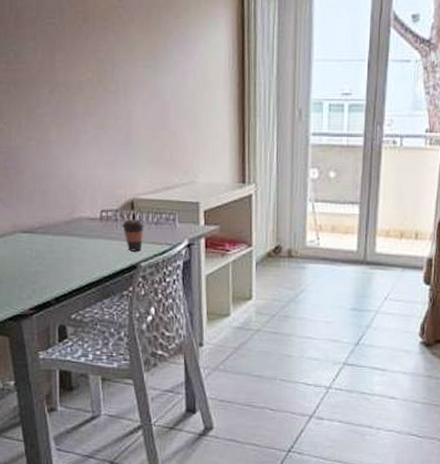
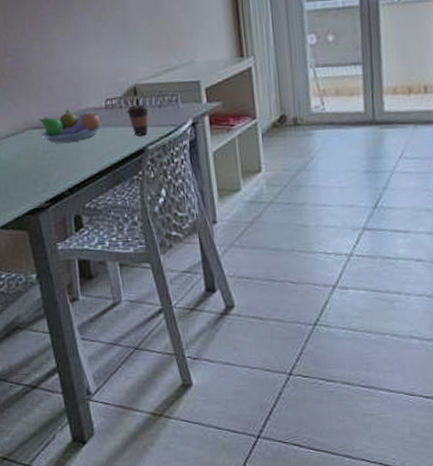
fruit bowl: none [29,216,96,250] -> present [39,109,103,143]

